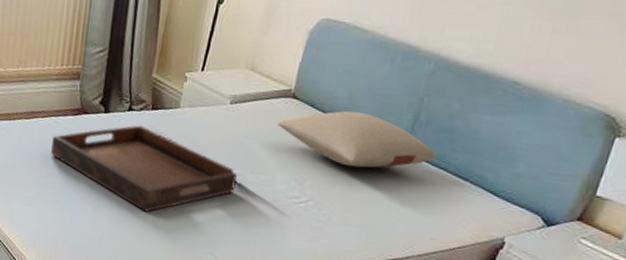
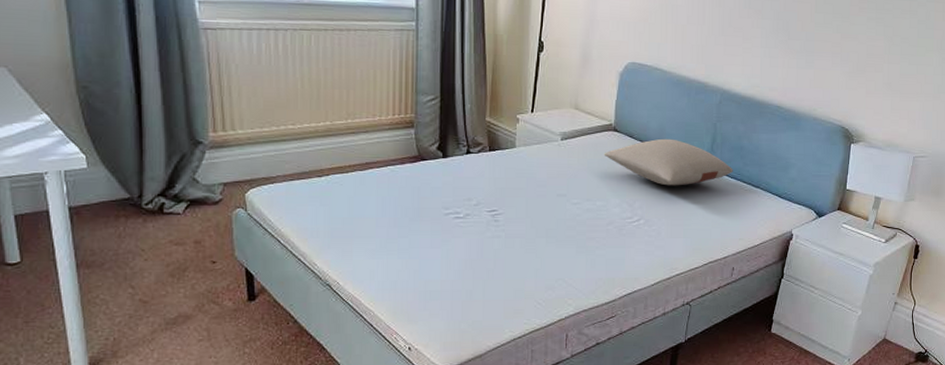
serving tray: present [51,125,237,212] -> none [391,167,575,249]

